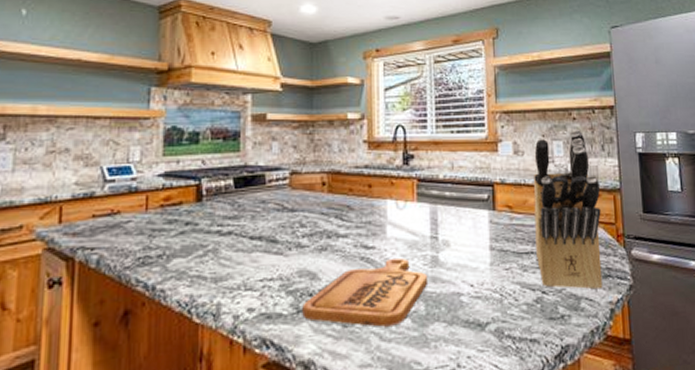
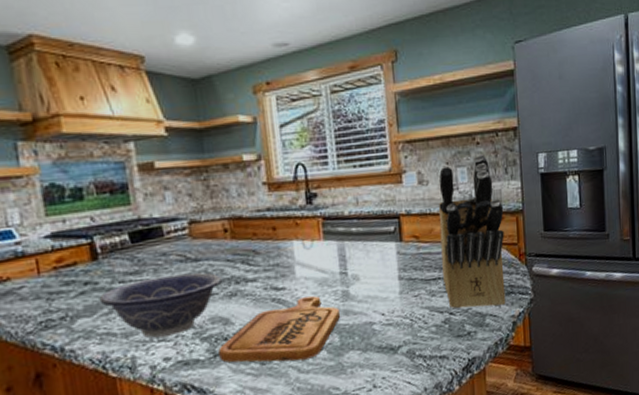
decorative bowl: none [196,222,315,286] -> present [99,272,223,338]

